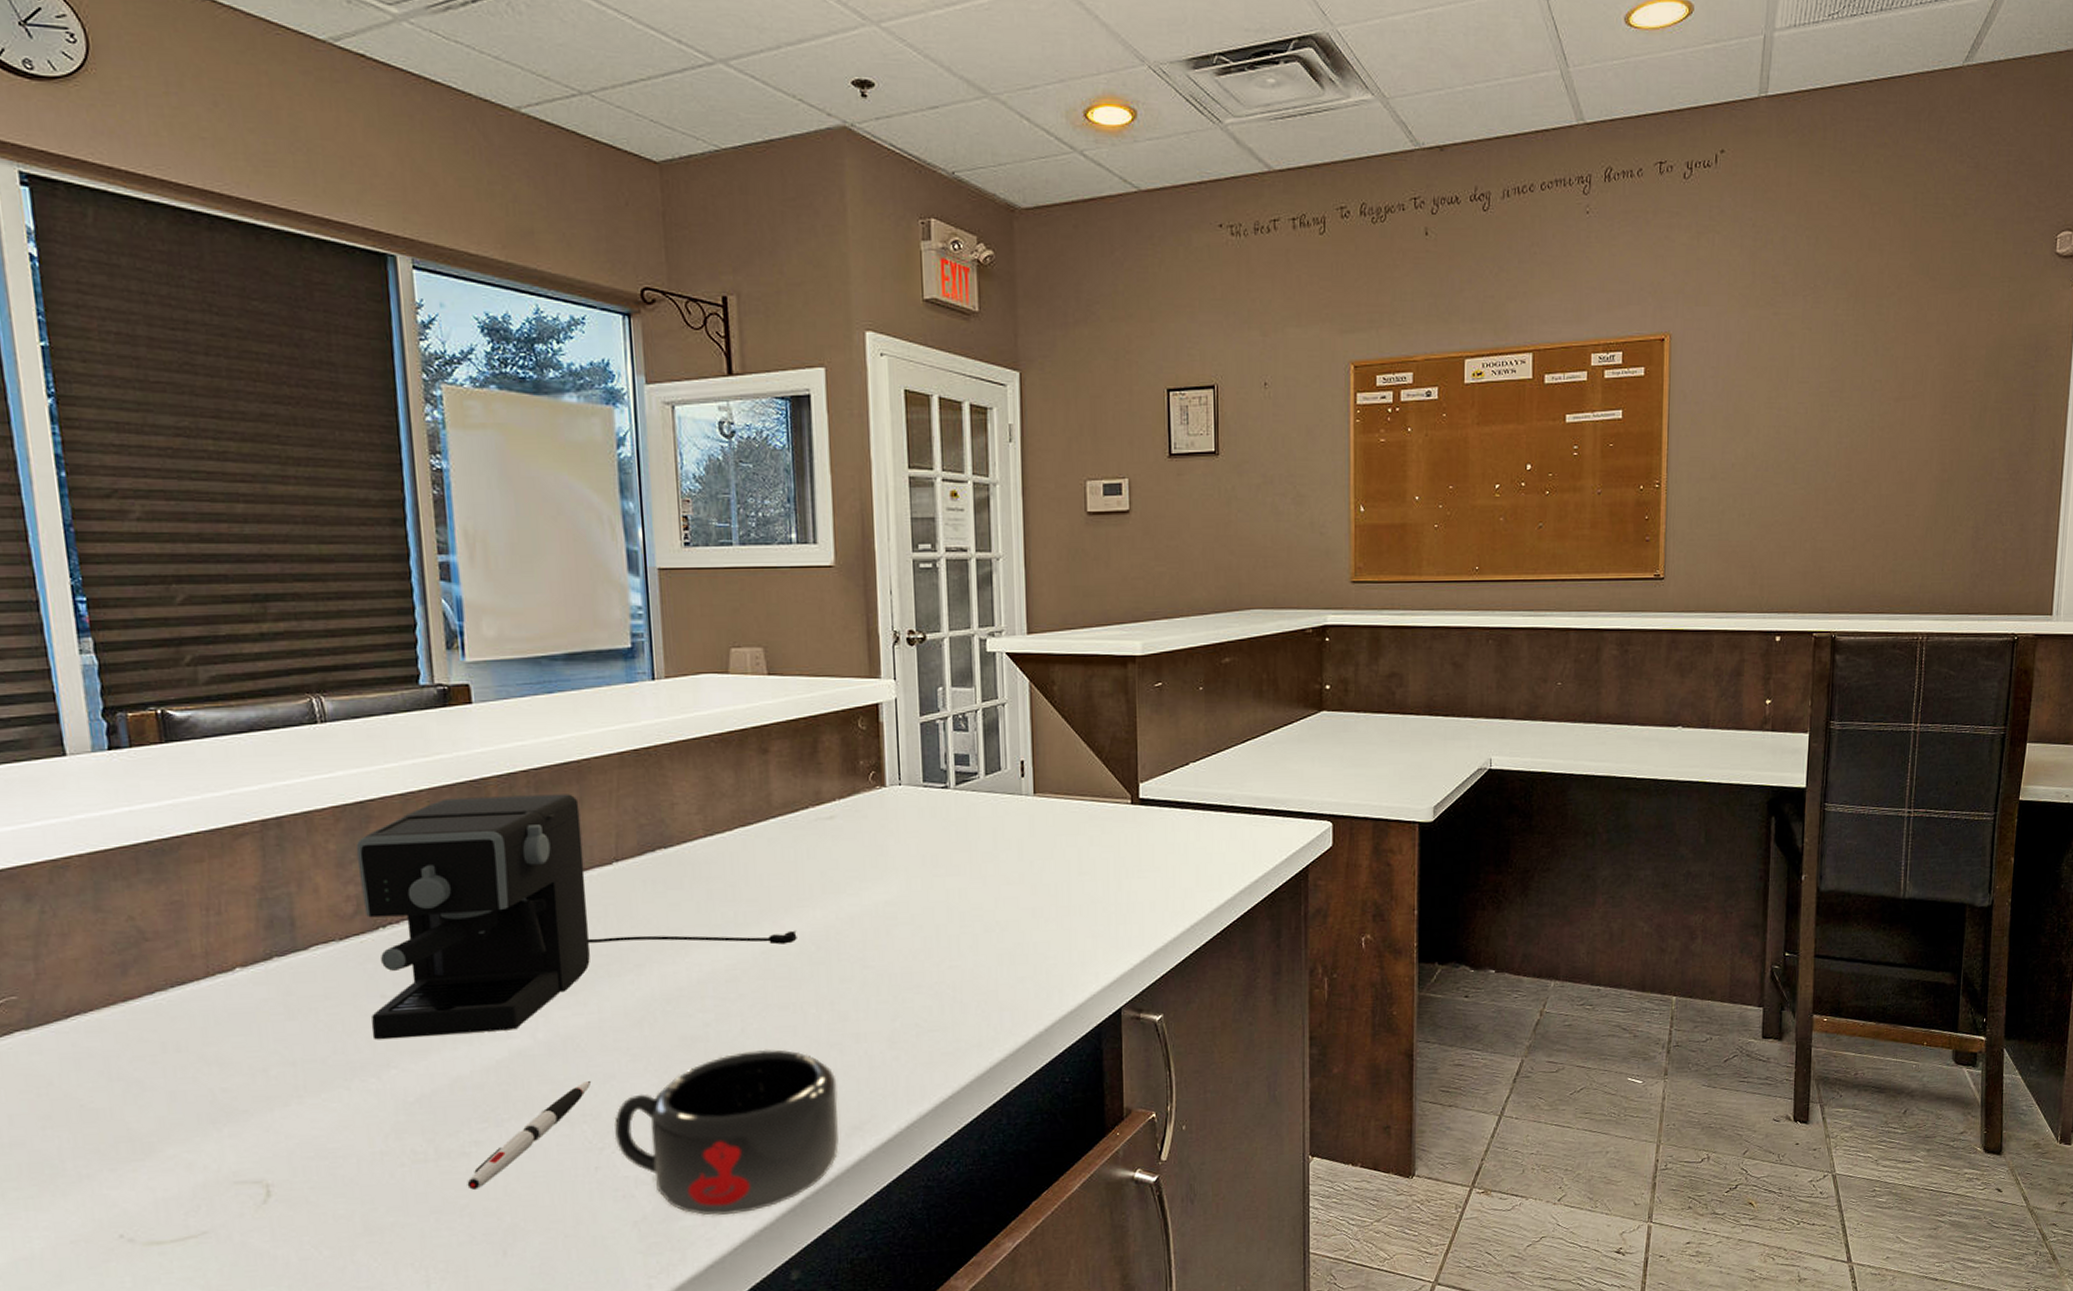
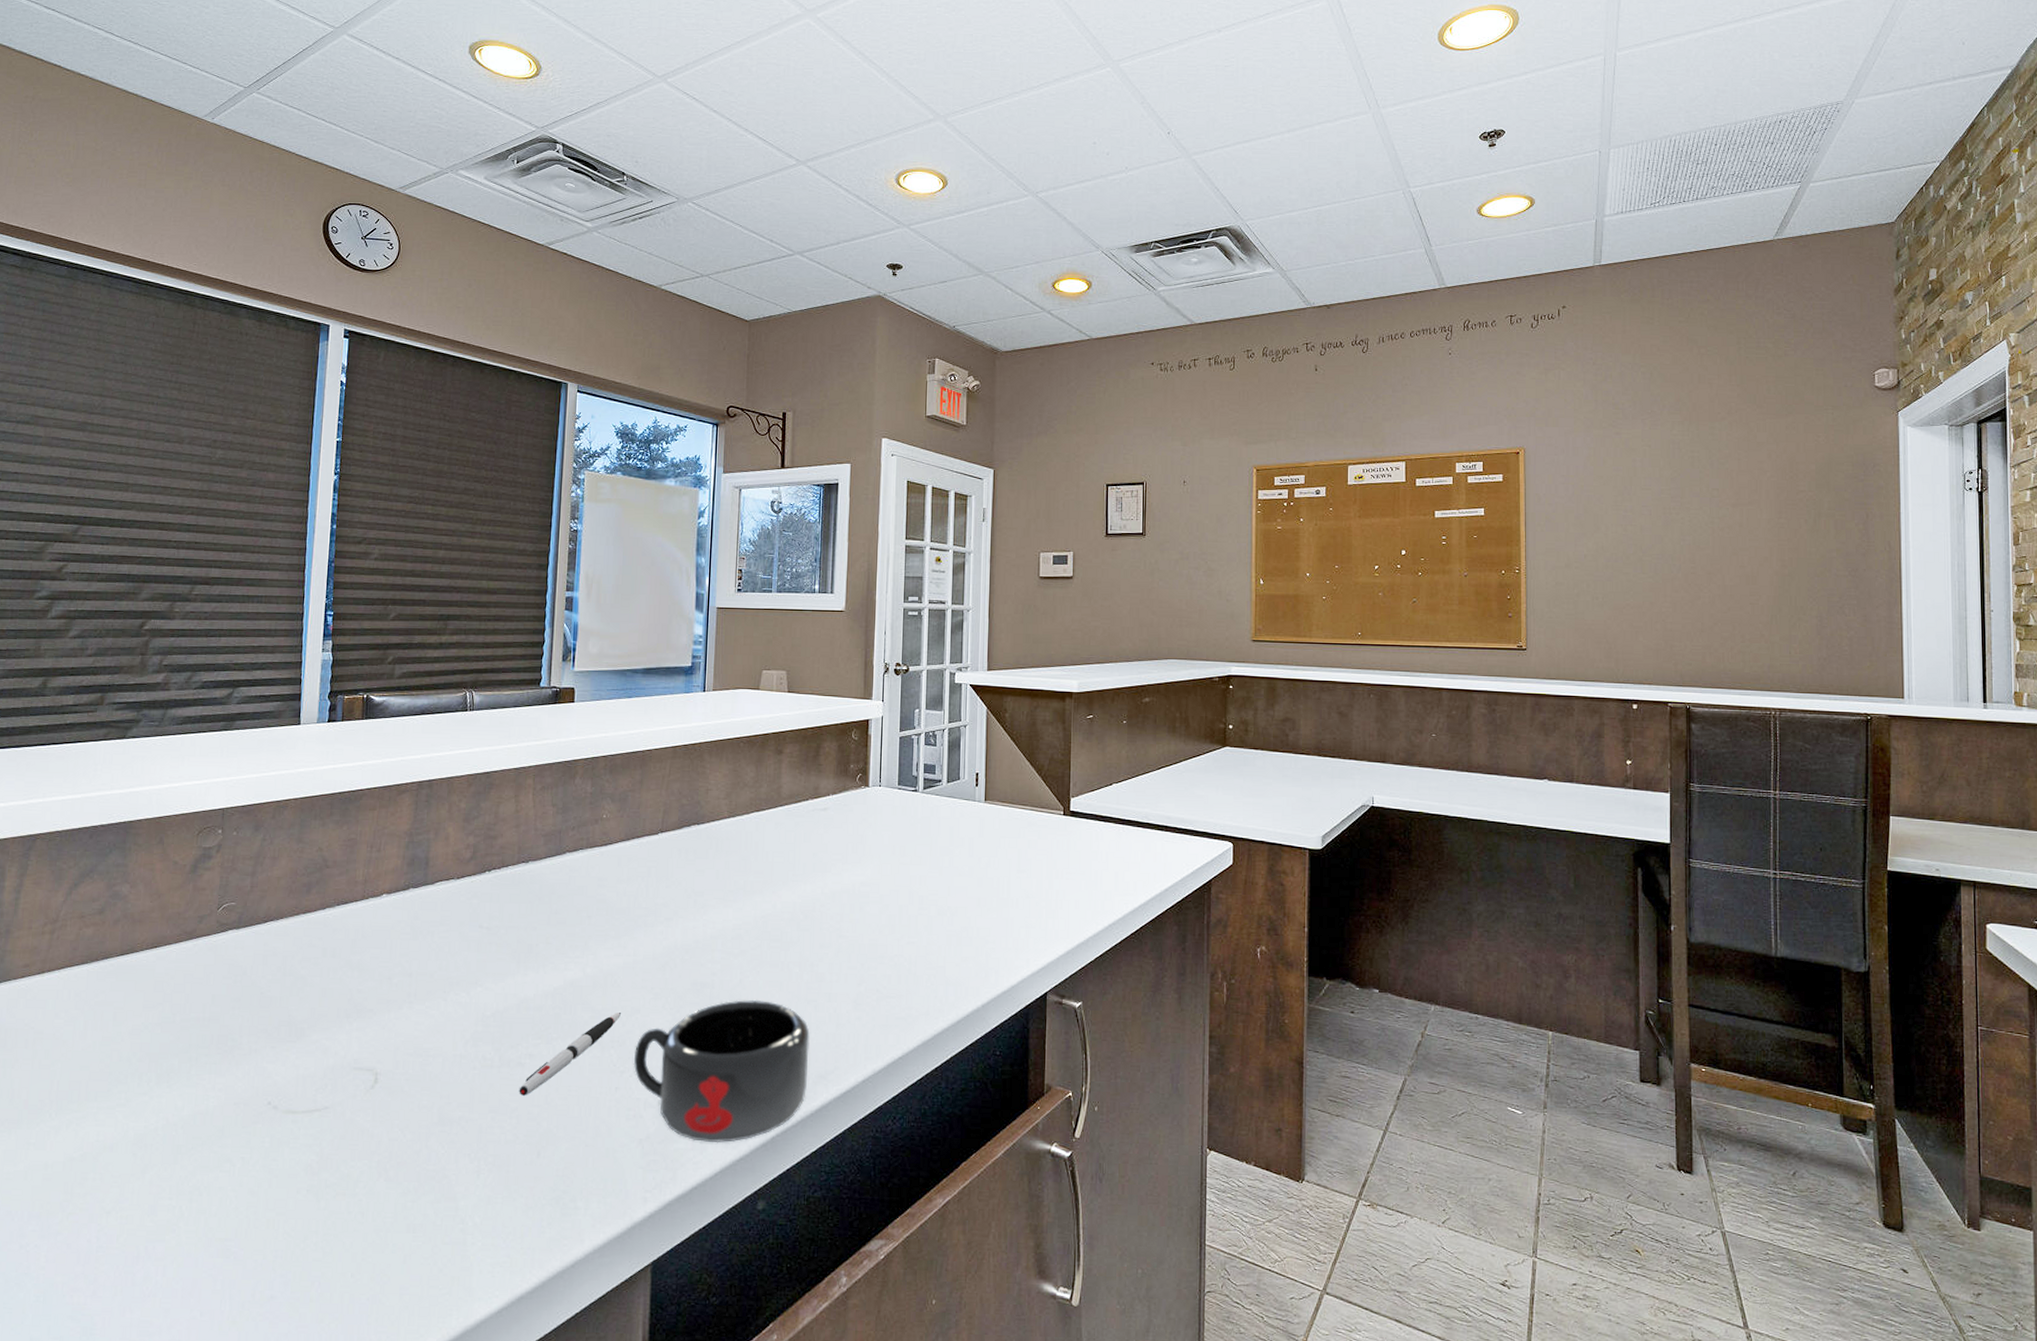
coffee maker: present [356,794,797,1040] -> none [468,774,790,964]

